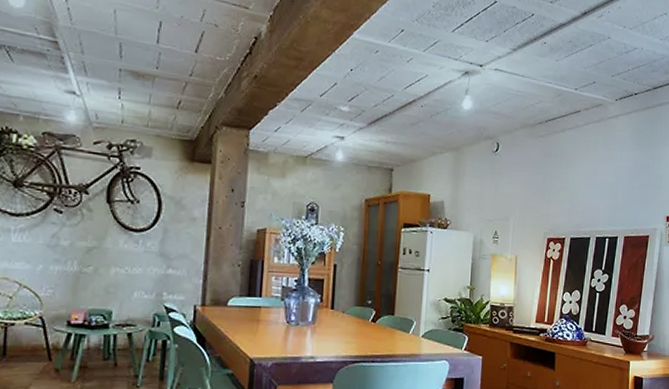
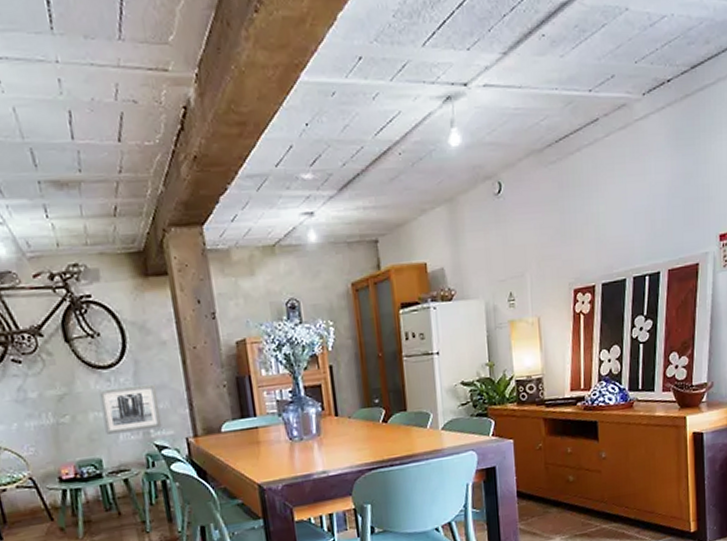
wall art: none [122,249,178,292] -> present [99,383,162,434]

